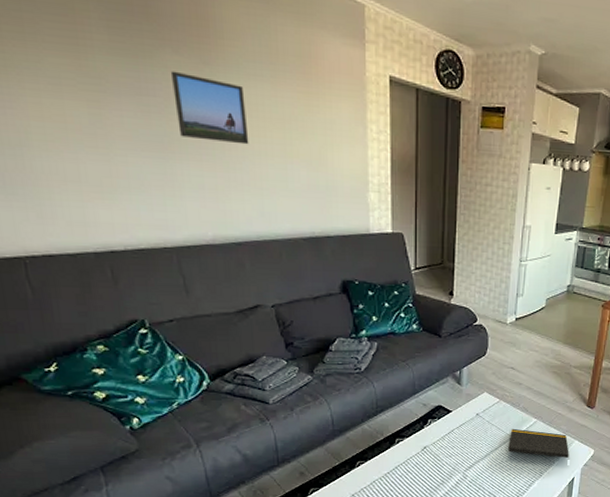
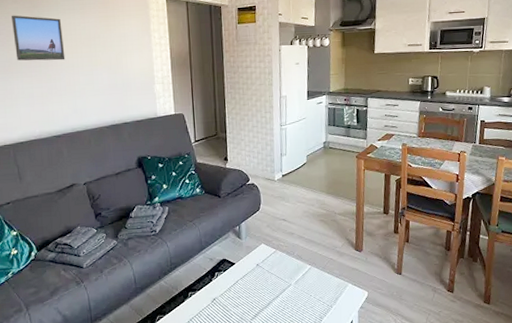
notepad: present [508,428,569,460] -> none [288,276,345,303]

